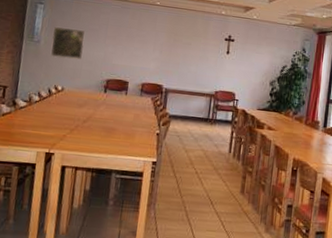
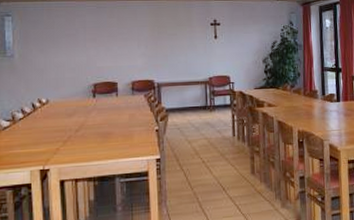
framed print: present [51,27,85,60] -> none [26,37,64,70]

